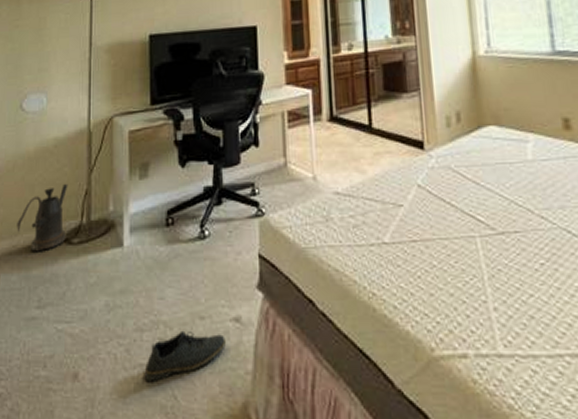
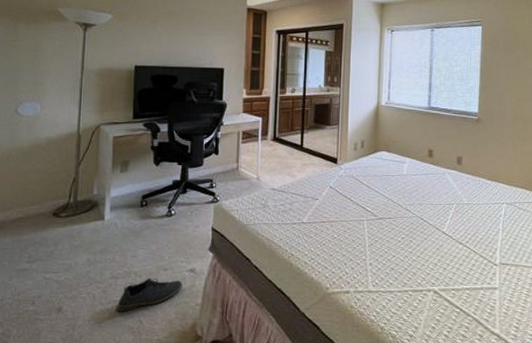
watering can: present [17,184,68,252] -> none [10,173,58,222]

